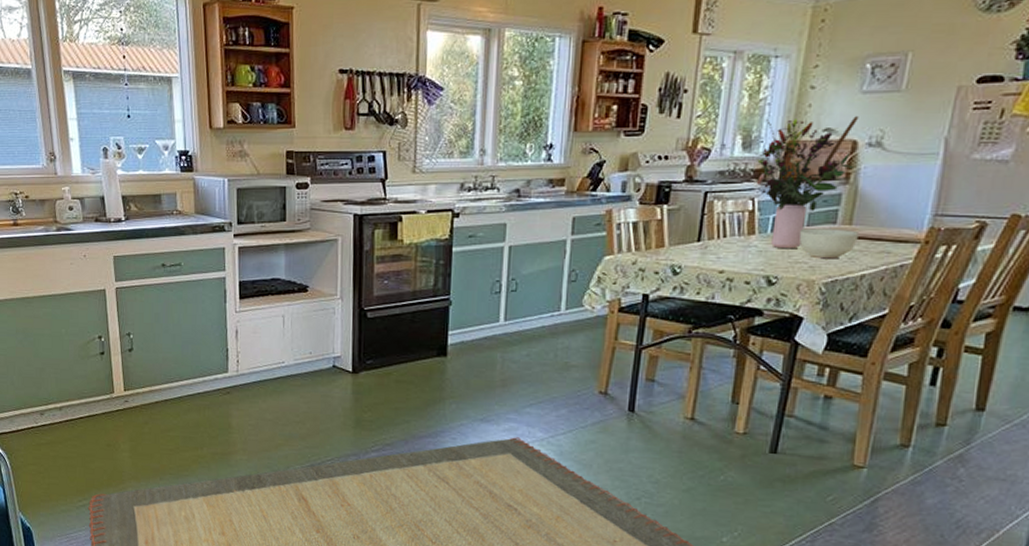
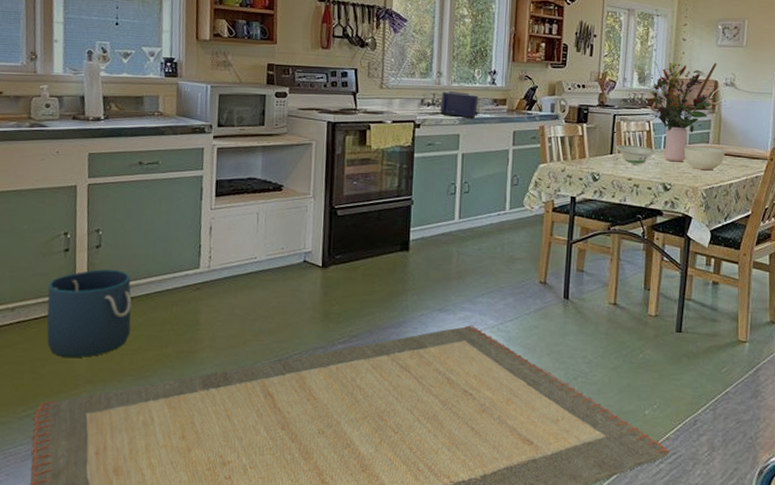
bucket: none [89,371,167,456] -> present [46,269,132,358]
toaster: none [482,171,532,204] -> present [439,90,480,119]
bowl: none [705,229,762,254] -> present [616,144,657,165]

